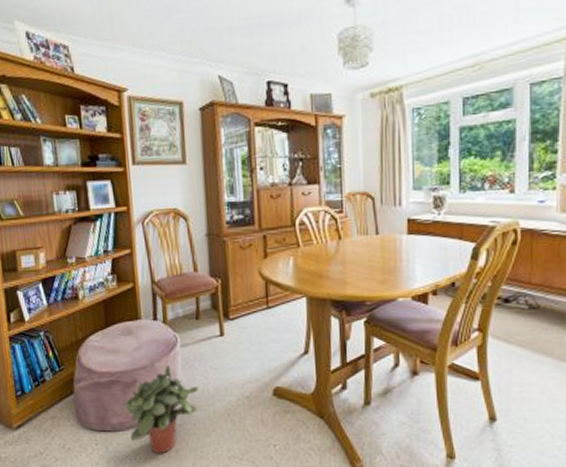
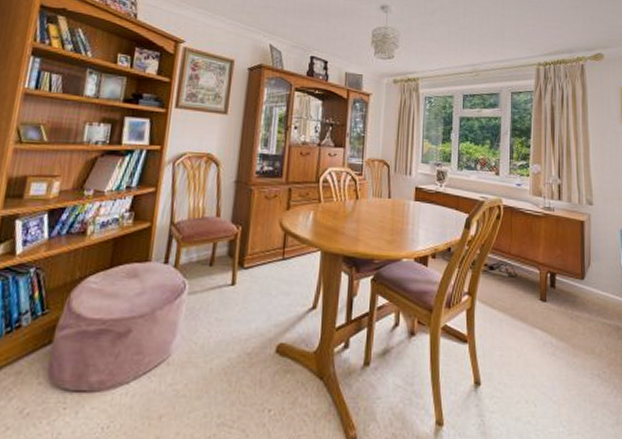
potted plant: present [122,365,199,454] -> none [107,314,199,421]

